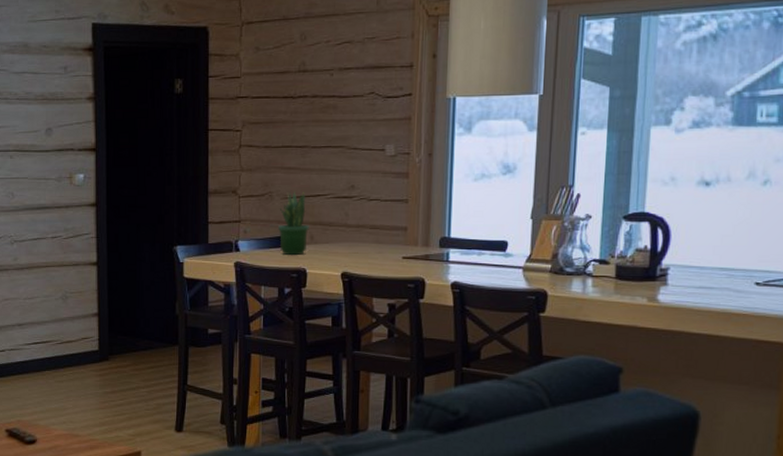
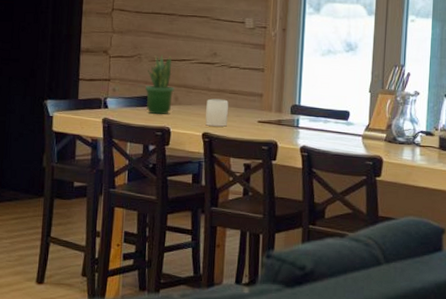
mug: none [343,235,370,265] -> present [205,98,229,127]

